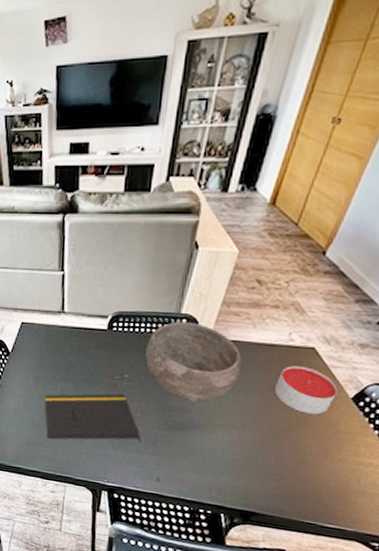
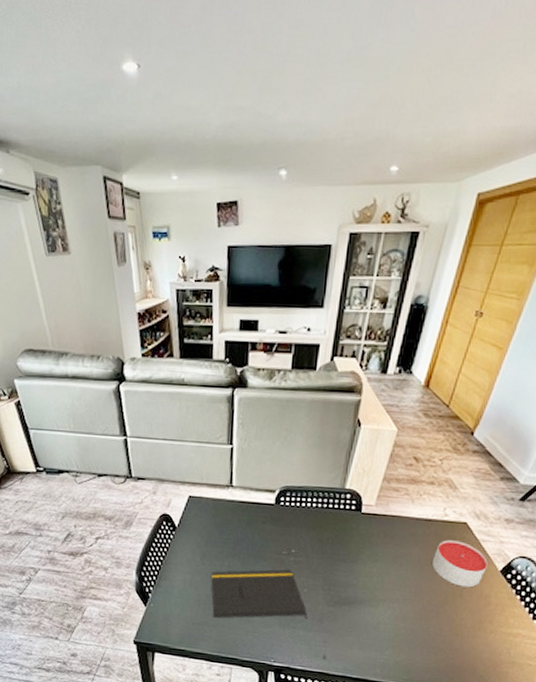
bowl: present [145,322,242,403] -> none [312,497,402,577]

